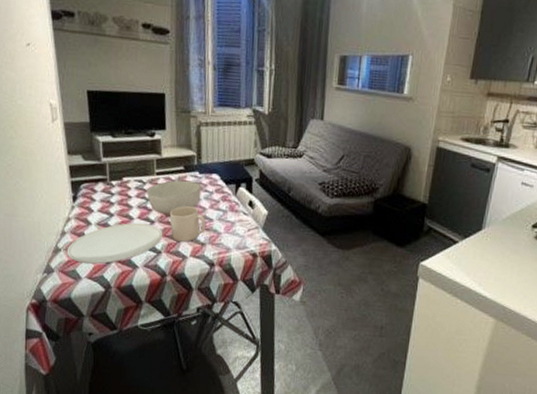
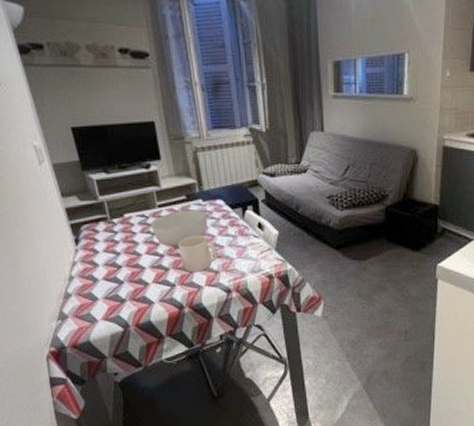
plate: present [66,222,163,264] -> none [77,258,175,305]

